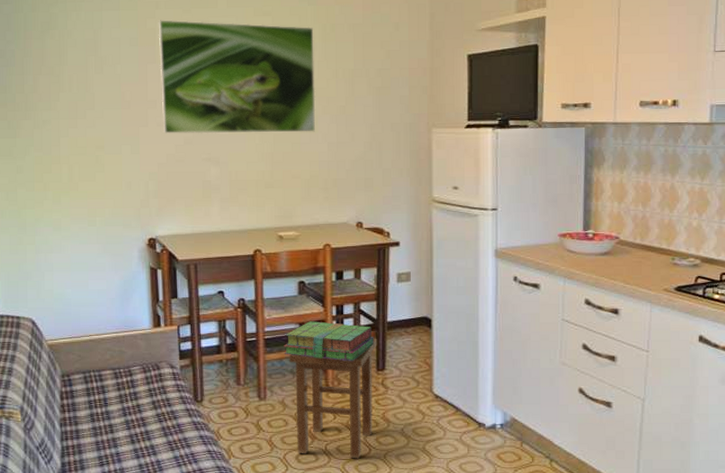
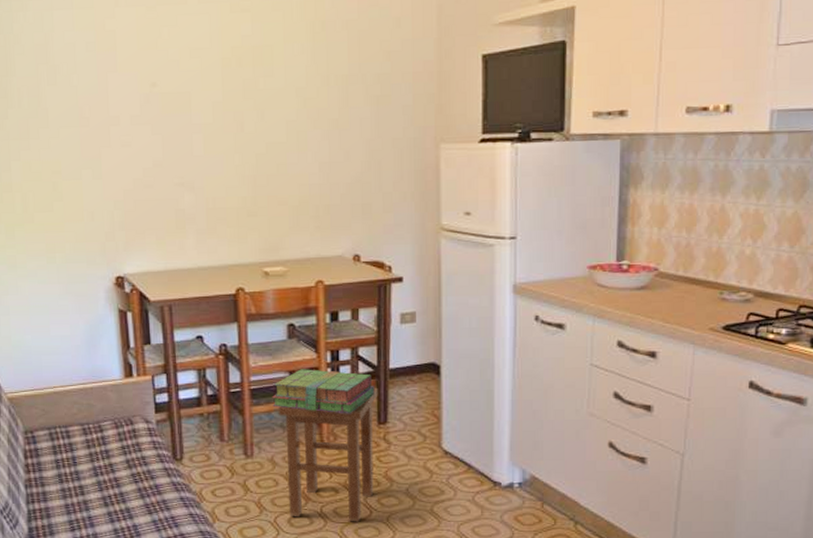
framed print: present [158,20,316,134] -> none [119,20,304,155]

